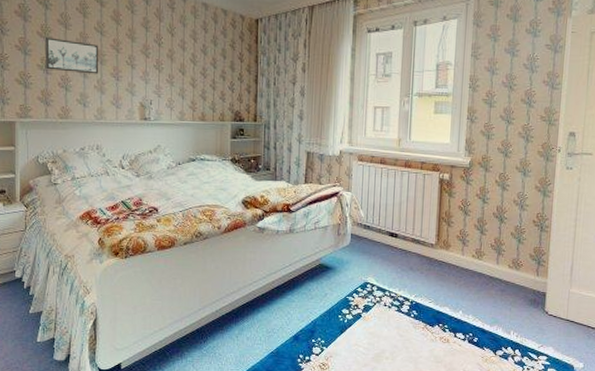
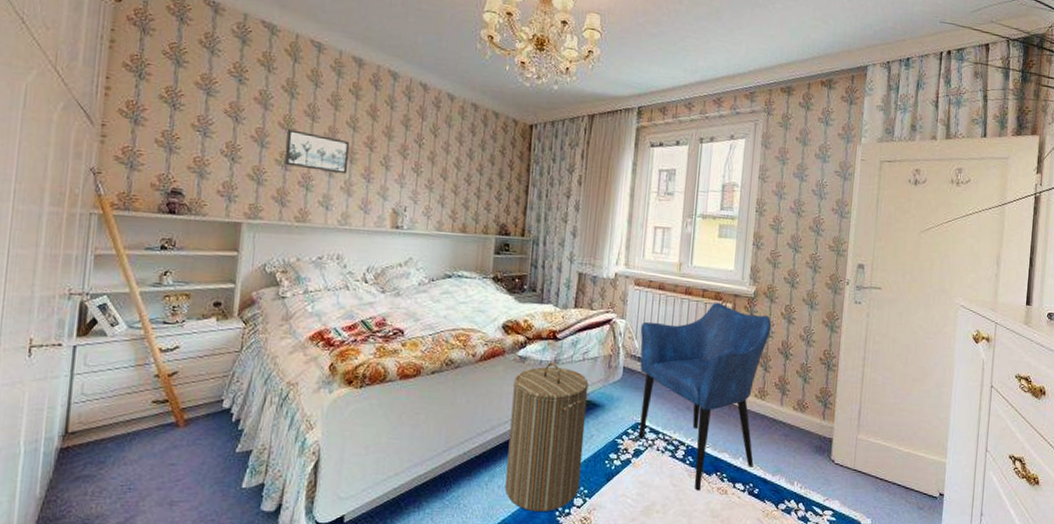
laundry hamper: none [253,231,321,359] -> present [505,362,589,512]
armchair: none [365,173,487,340] -> present [638,302,772,491]

